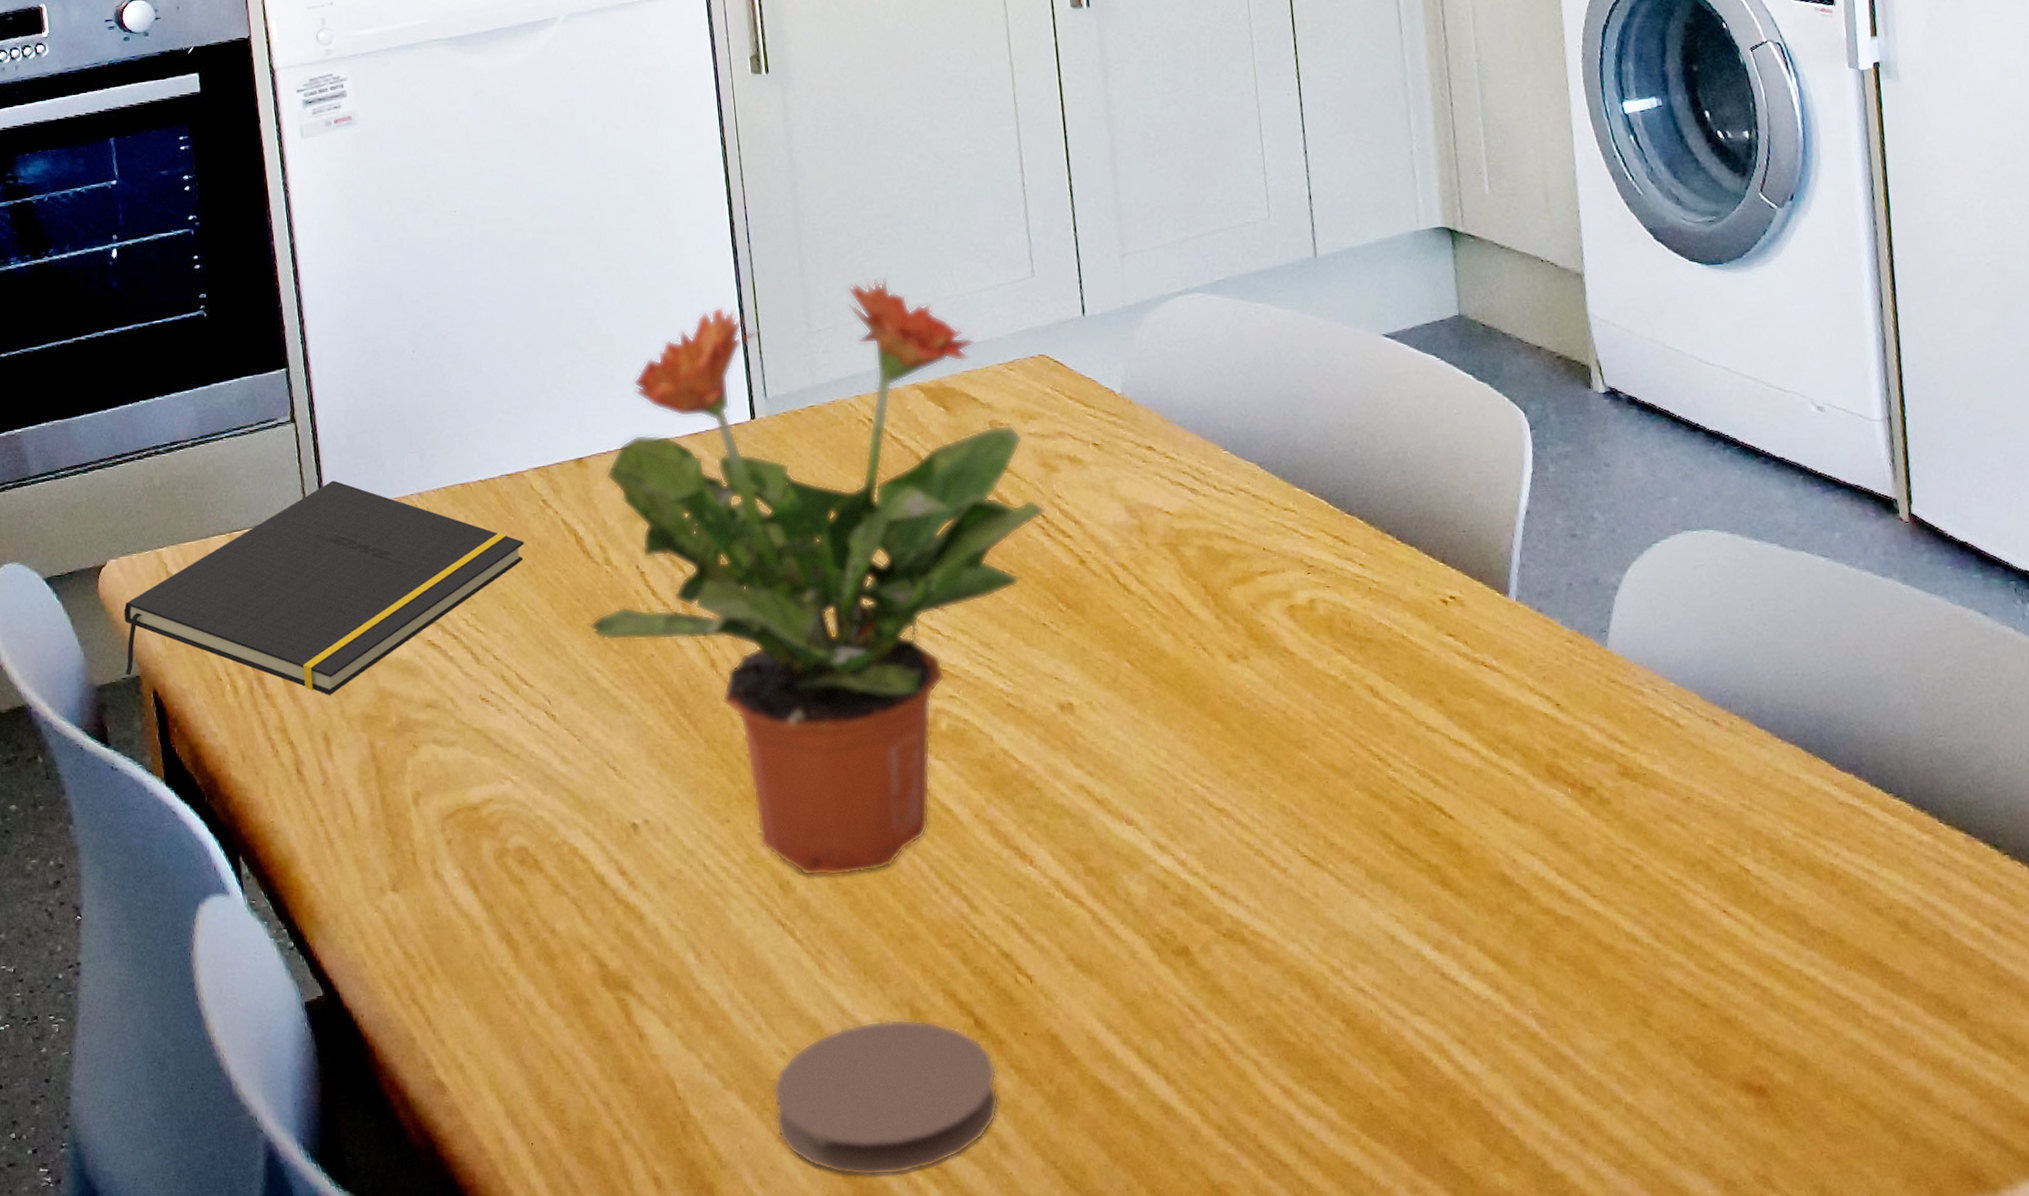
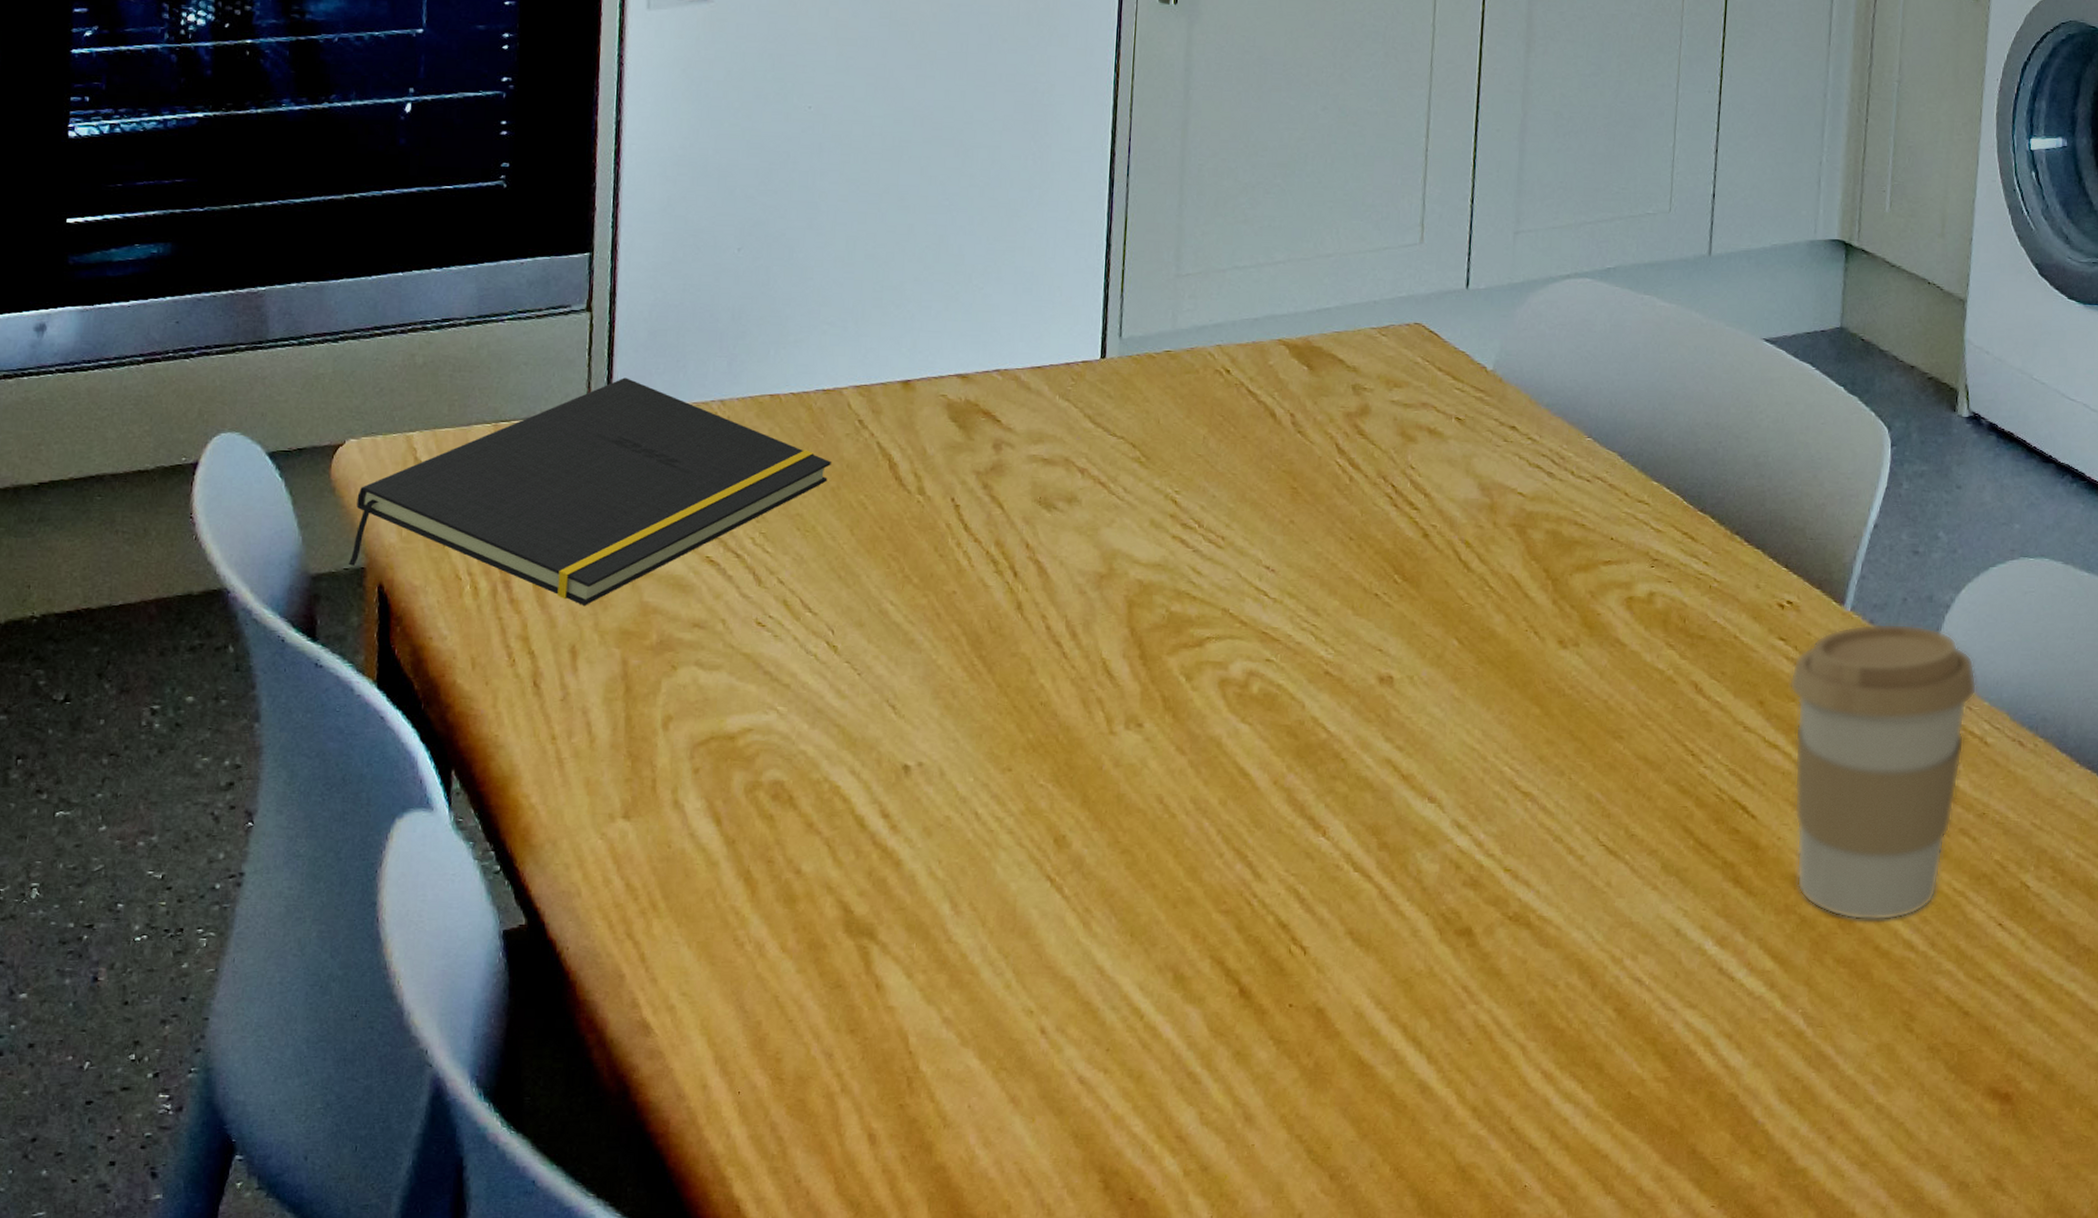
potted plant: present [590,278,1046,876] -> none [890,227,1396,834]
coaster: present [773,1019,1000,1176] -> none [1011,983,1255,1142]
coffee cup: none [1464,609,1660,916] -> present [1789,623,1977,920]

